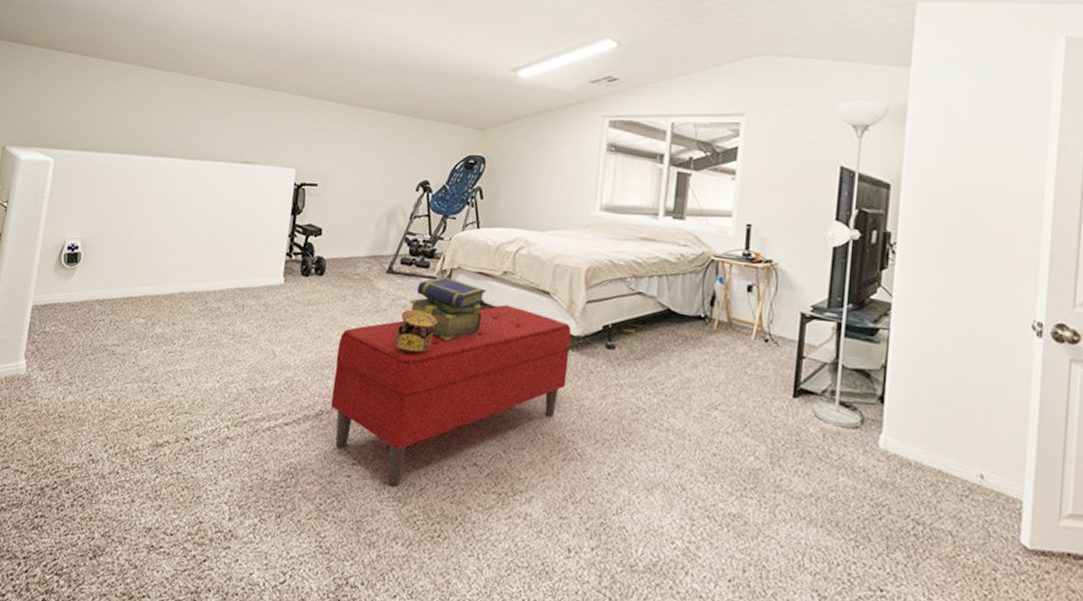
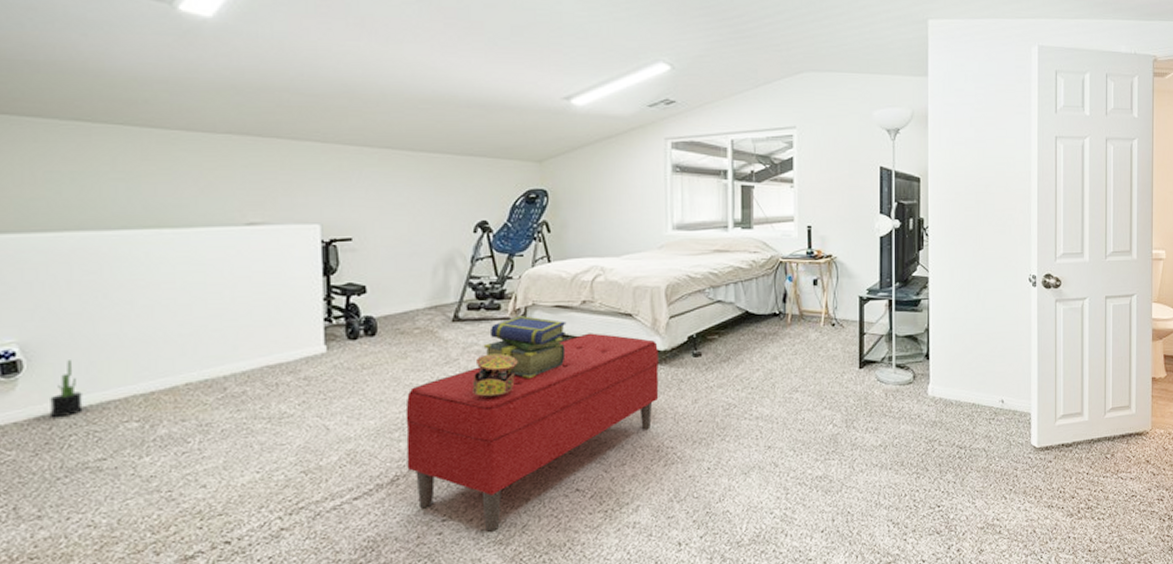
decorative plant: none [91,258,113,305] -> present [50,360,83,418]

